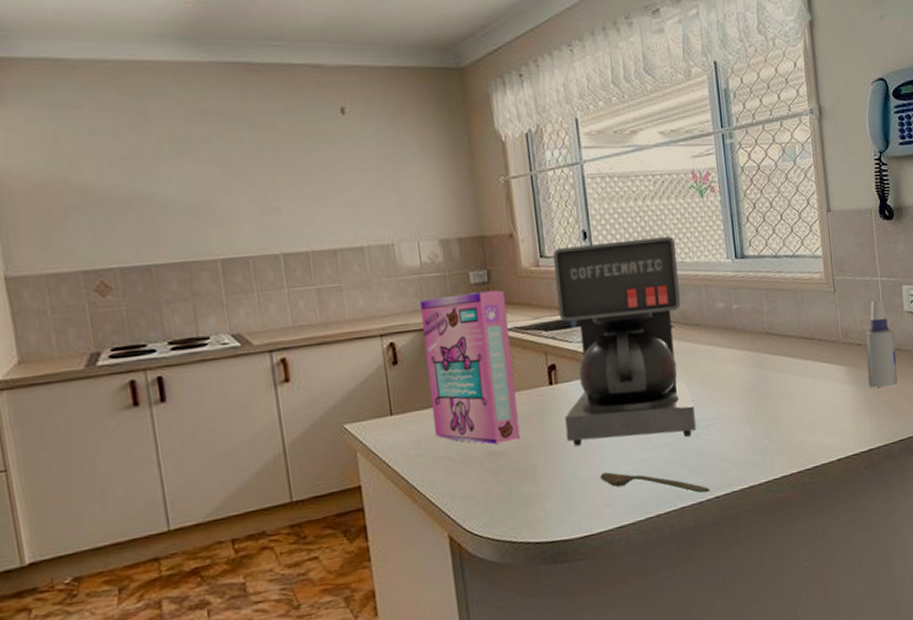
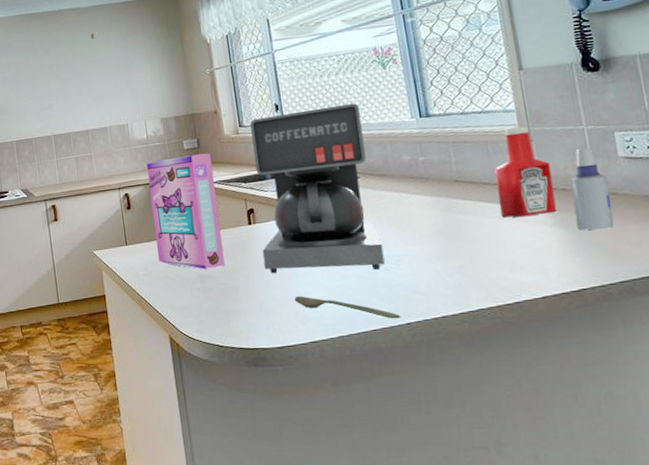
ketchup bottle: none [802,275,853,375] -> present [495,126,557,218]

